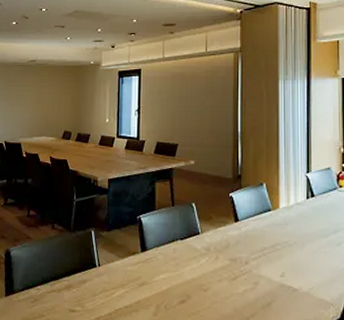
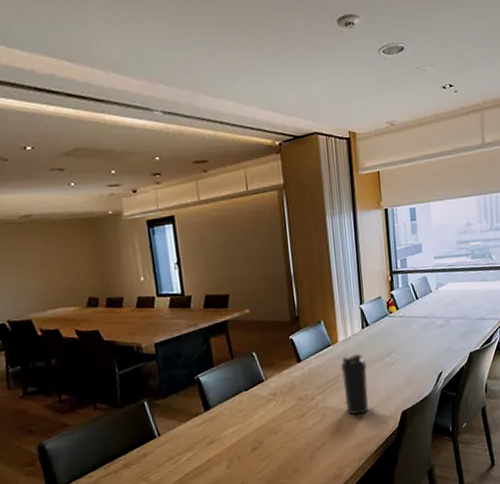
water bottle: none [279,225,309,293] -> present [340,354,368,415]

